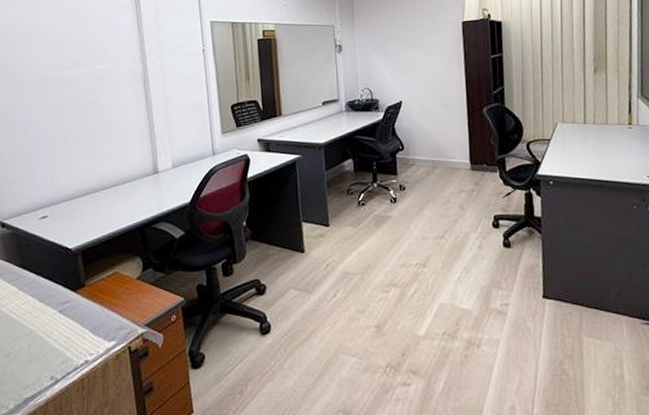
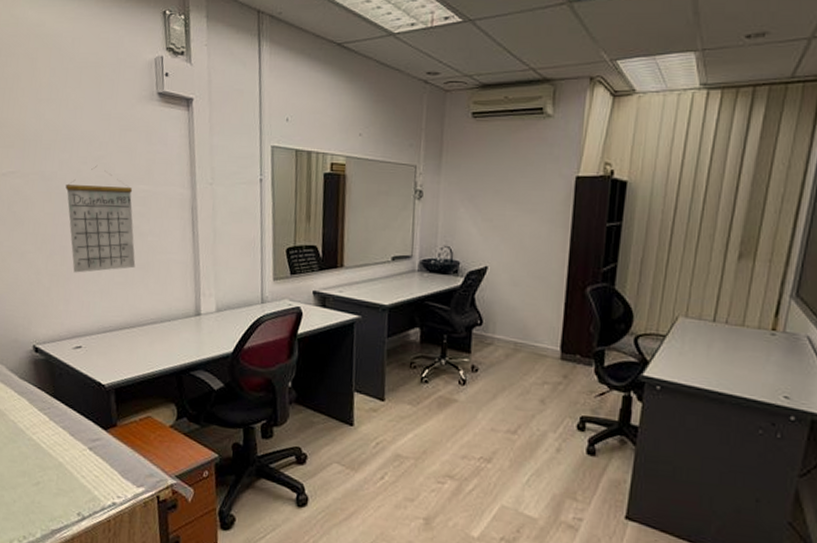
calendar: none [26,52,95,149] -> present [65,165,136,273]

